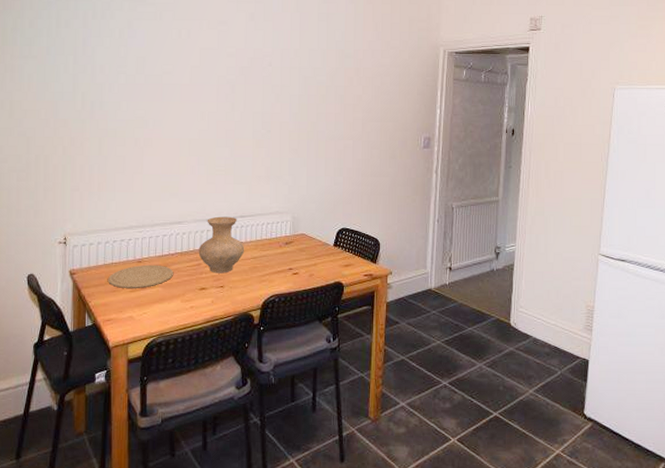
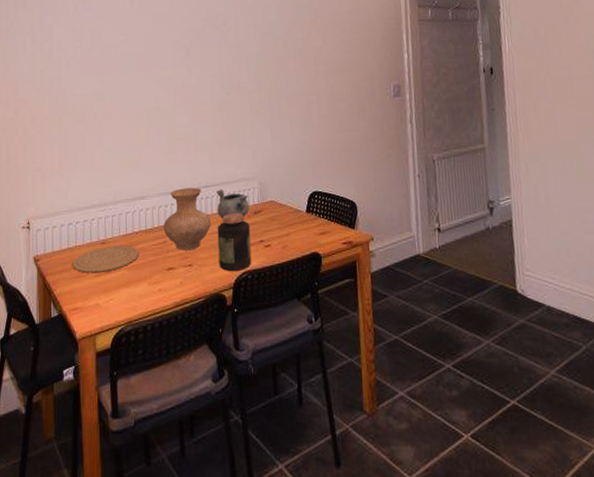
jar: none [249,242,280,294] -> present [217,213,252,271]
decorative bowl: none [251,220,282,247] -> present [216,189,250,218]

